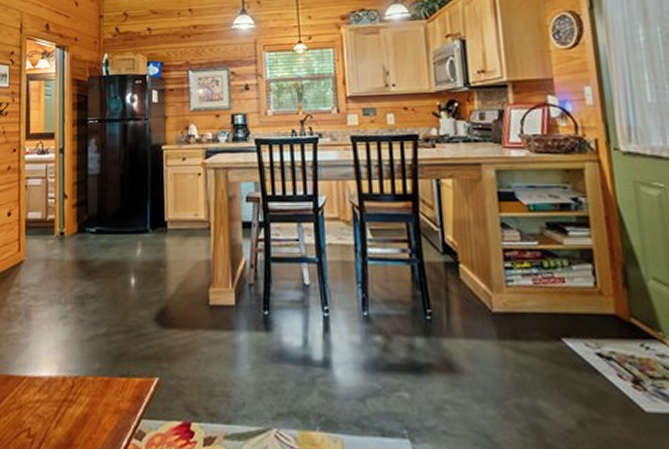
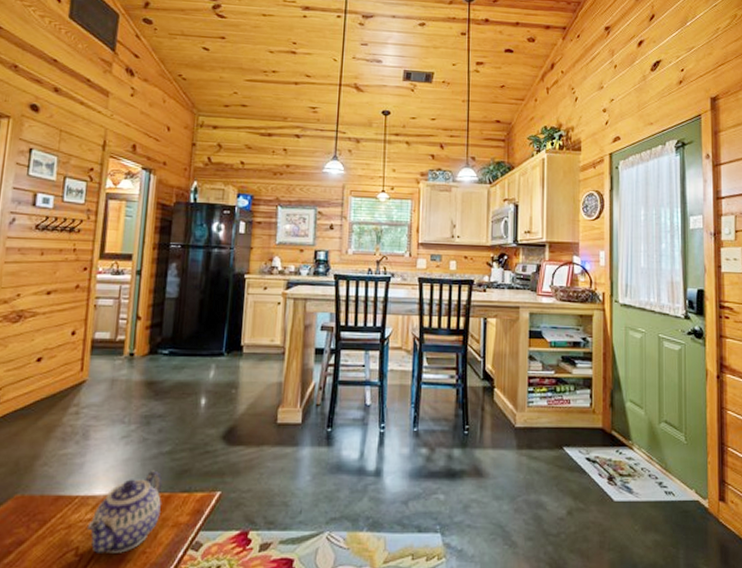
teapot: none [36,352,102,438] -> present [87,470,162,555]

